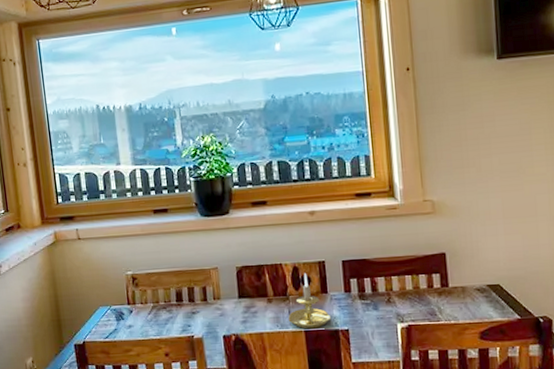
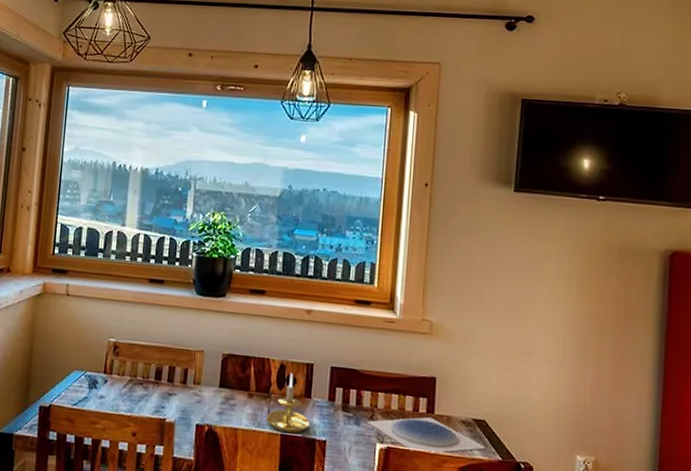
plate: none [384,290,504,325] -> present [366,416,486,454]

